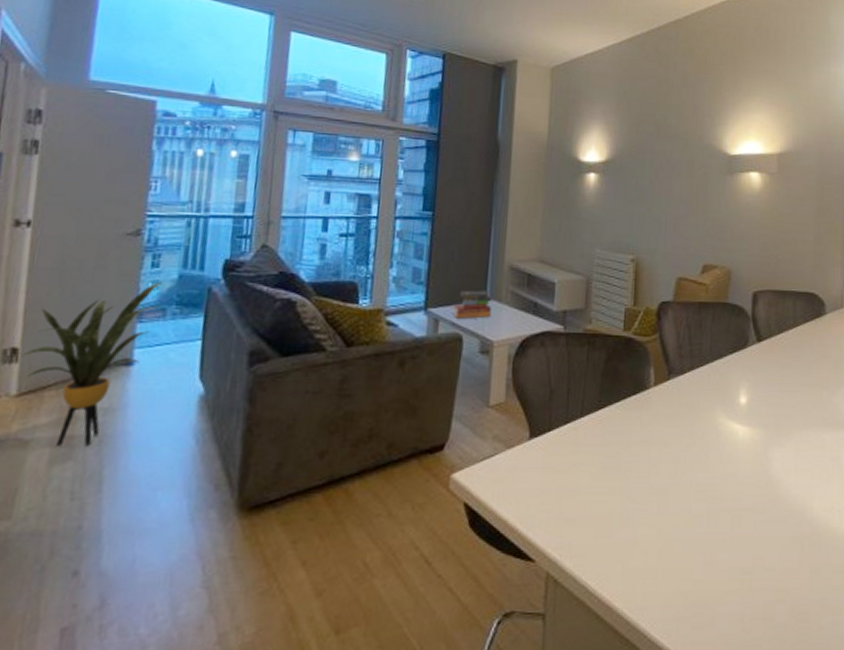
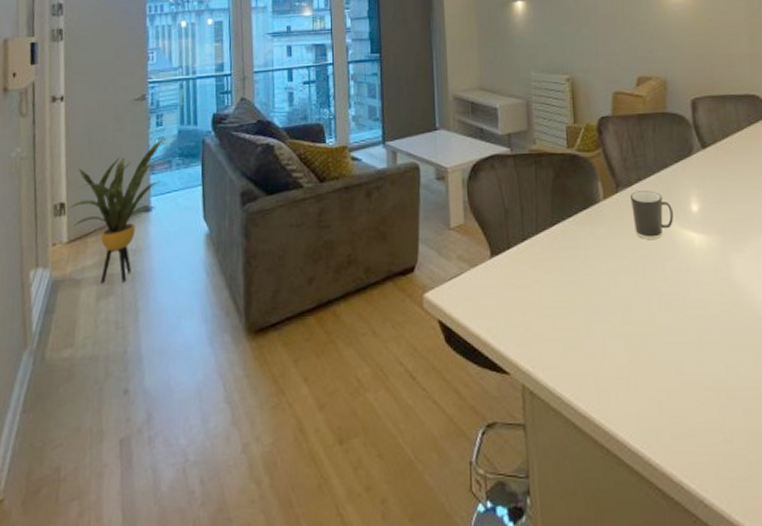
books: present [452,290,491,320] -> none [407,121,442,150]
mug: none [681,380,722,430] -> present [630,190,674,240]

